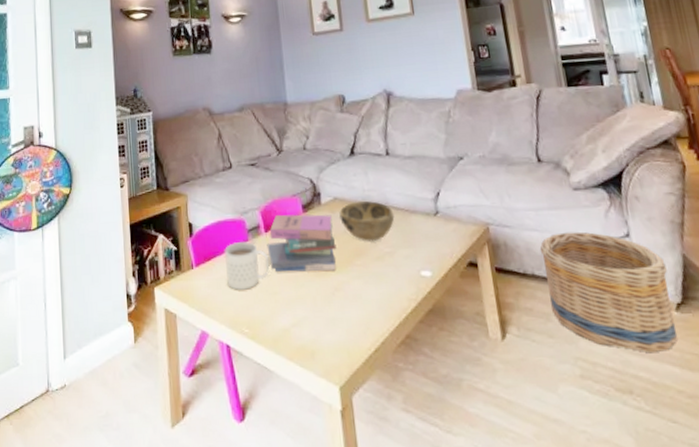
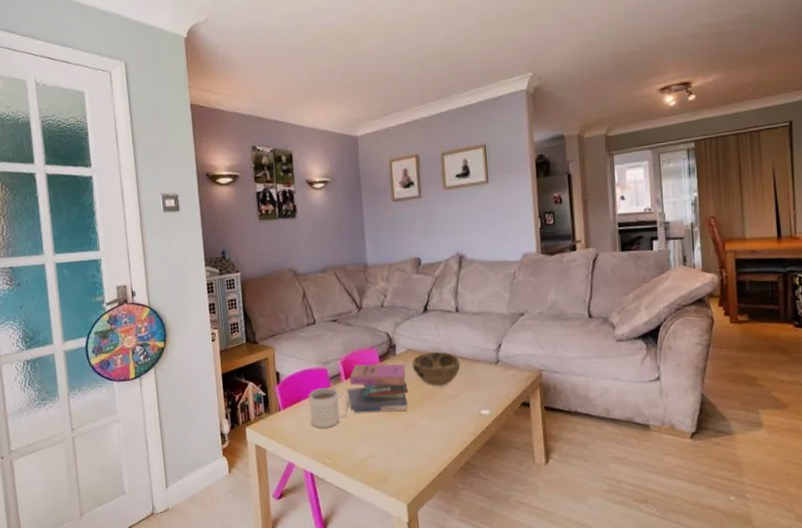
basket: present [539,232,679,354] -> none [583,376,689,472]

